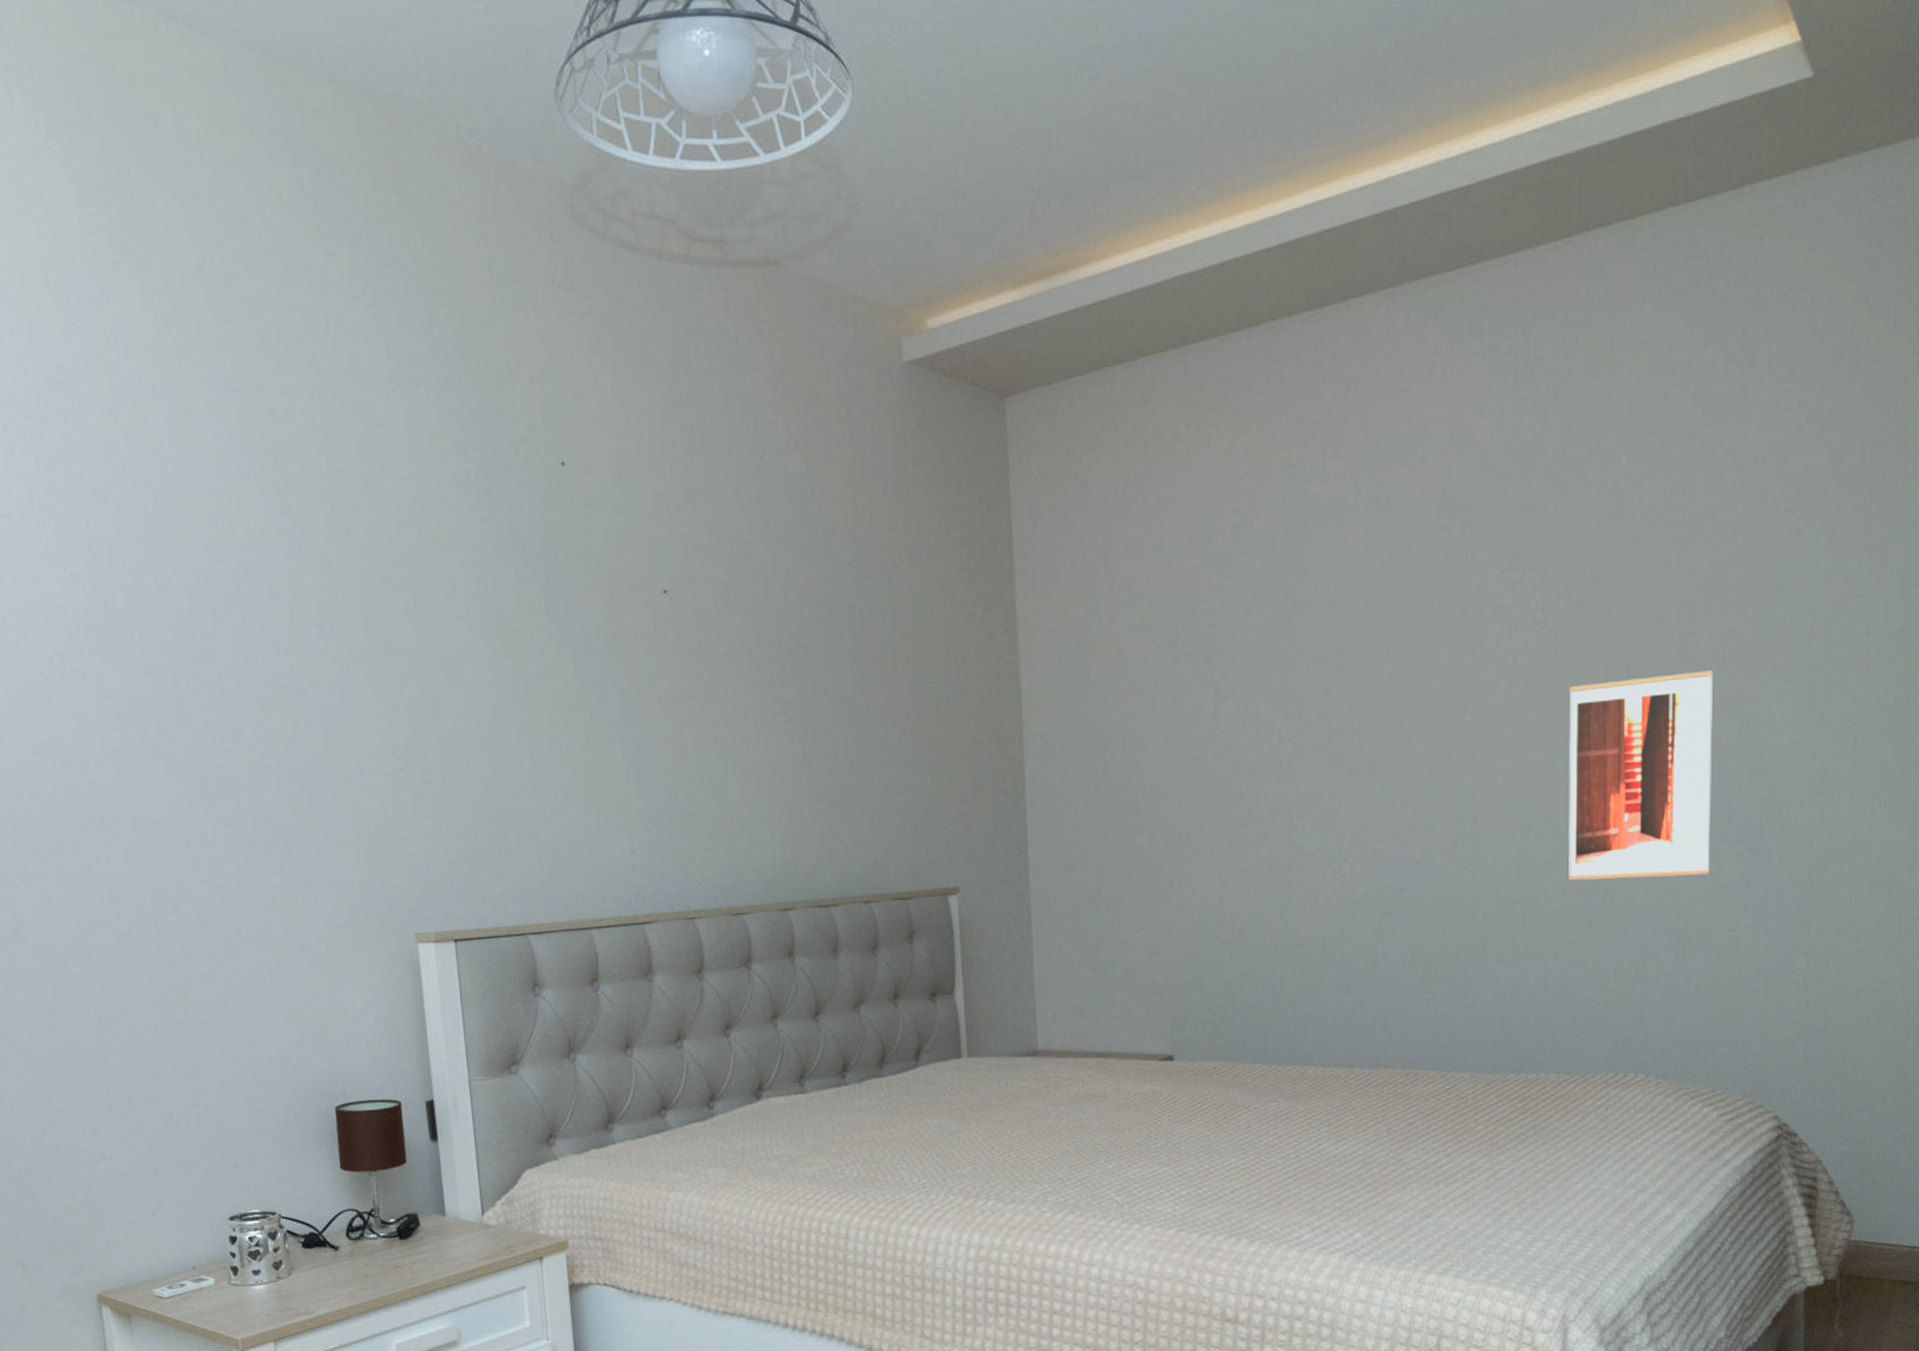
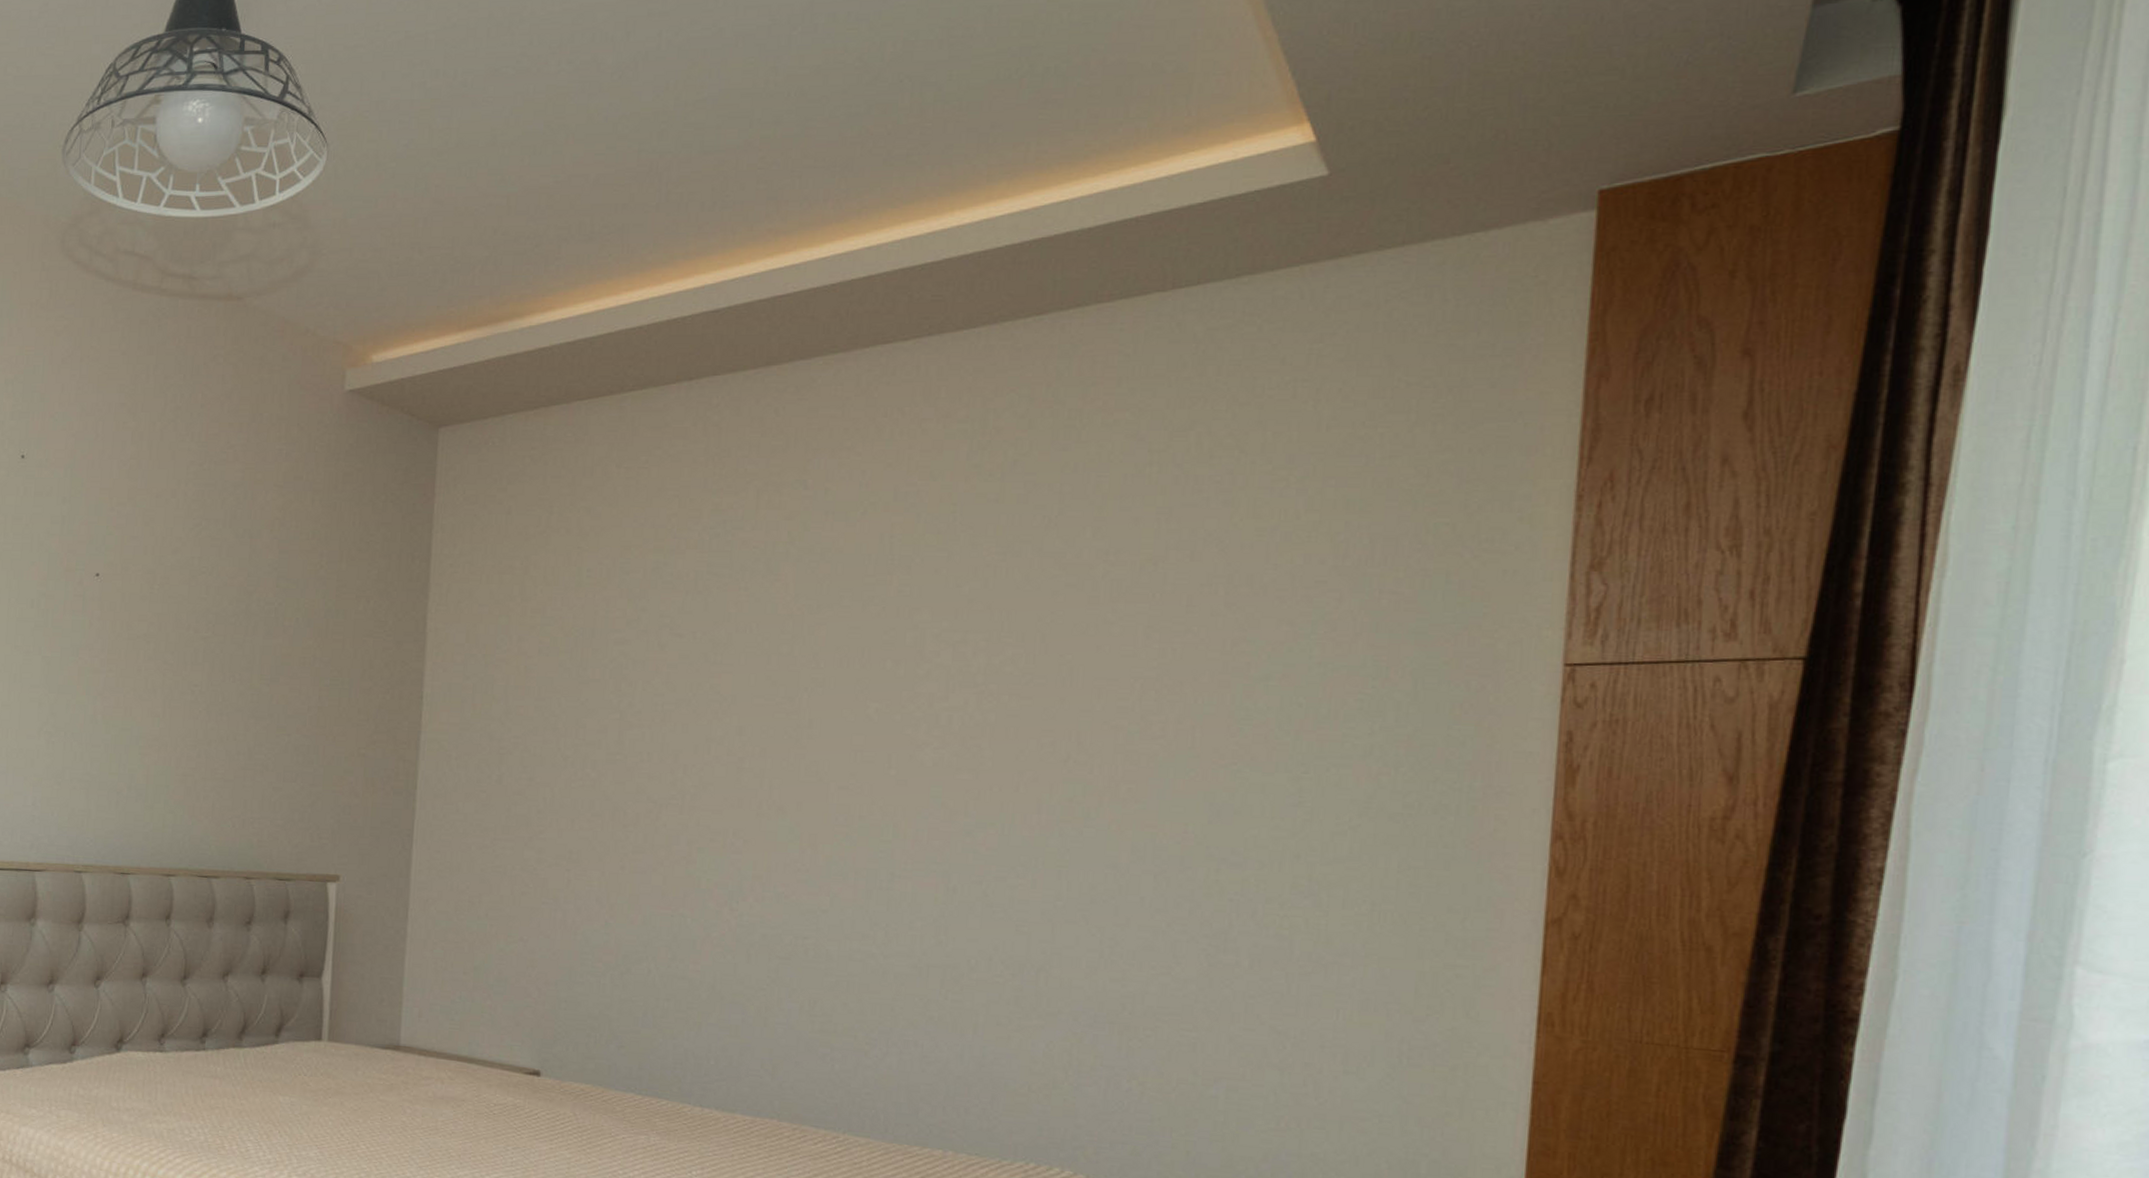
wall art: present [1569,670,1713,881] -> none [996,752,1180,966]

